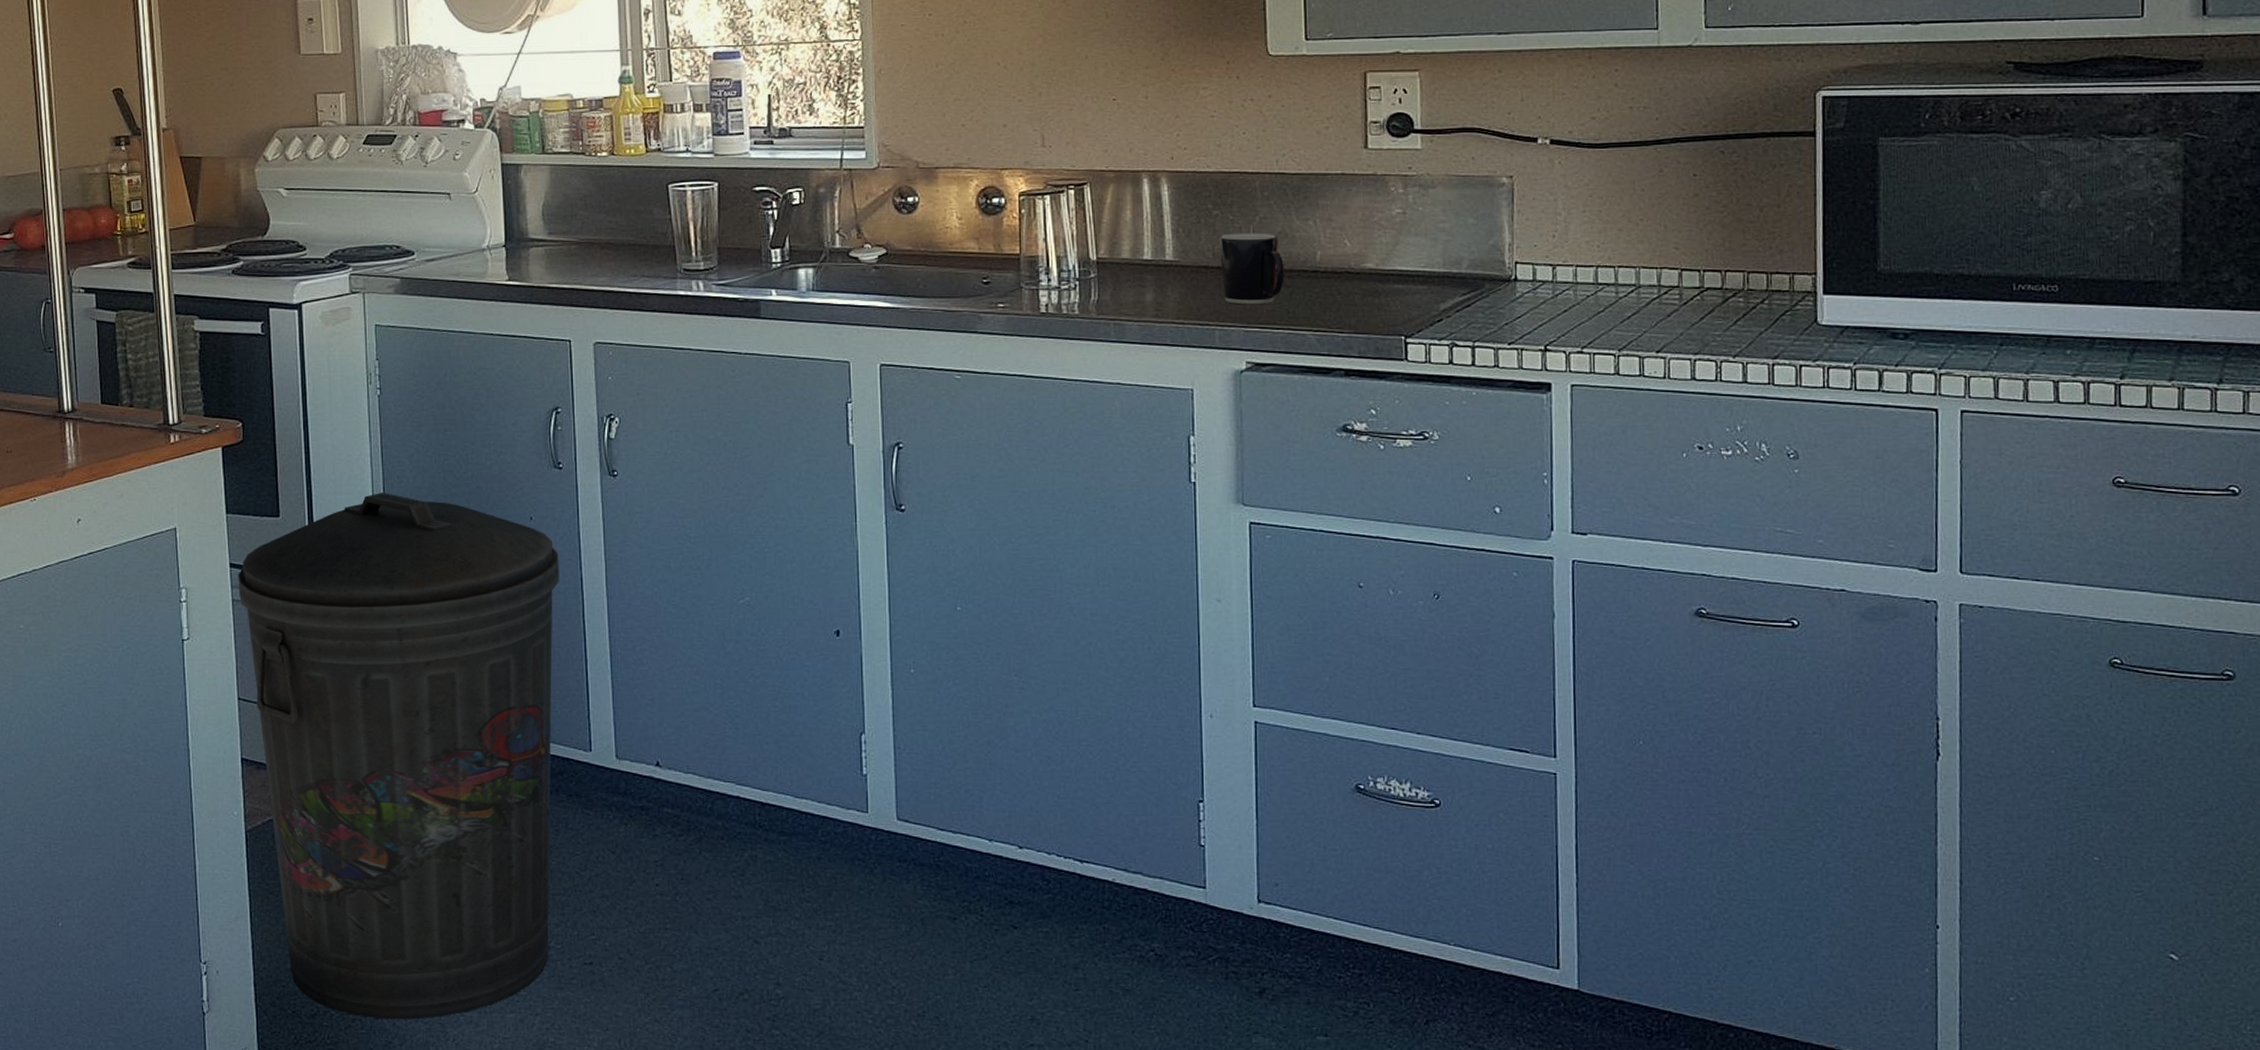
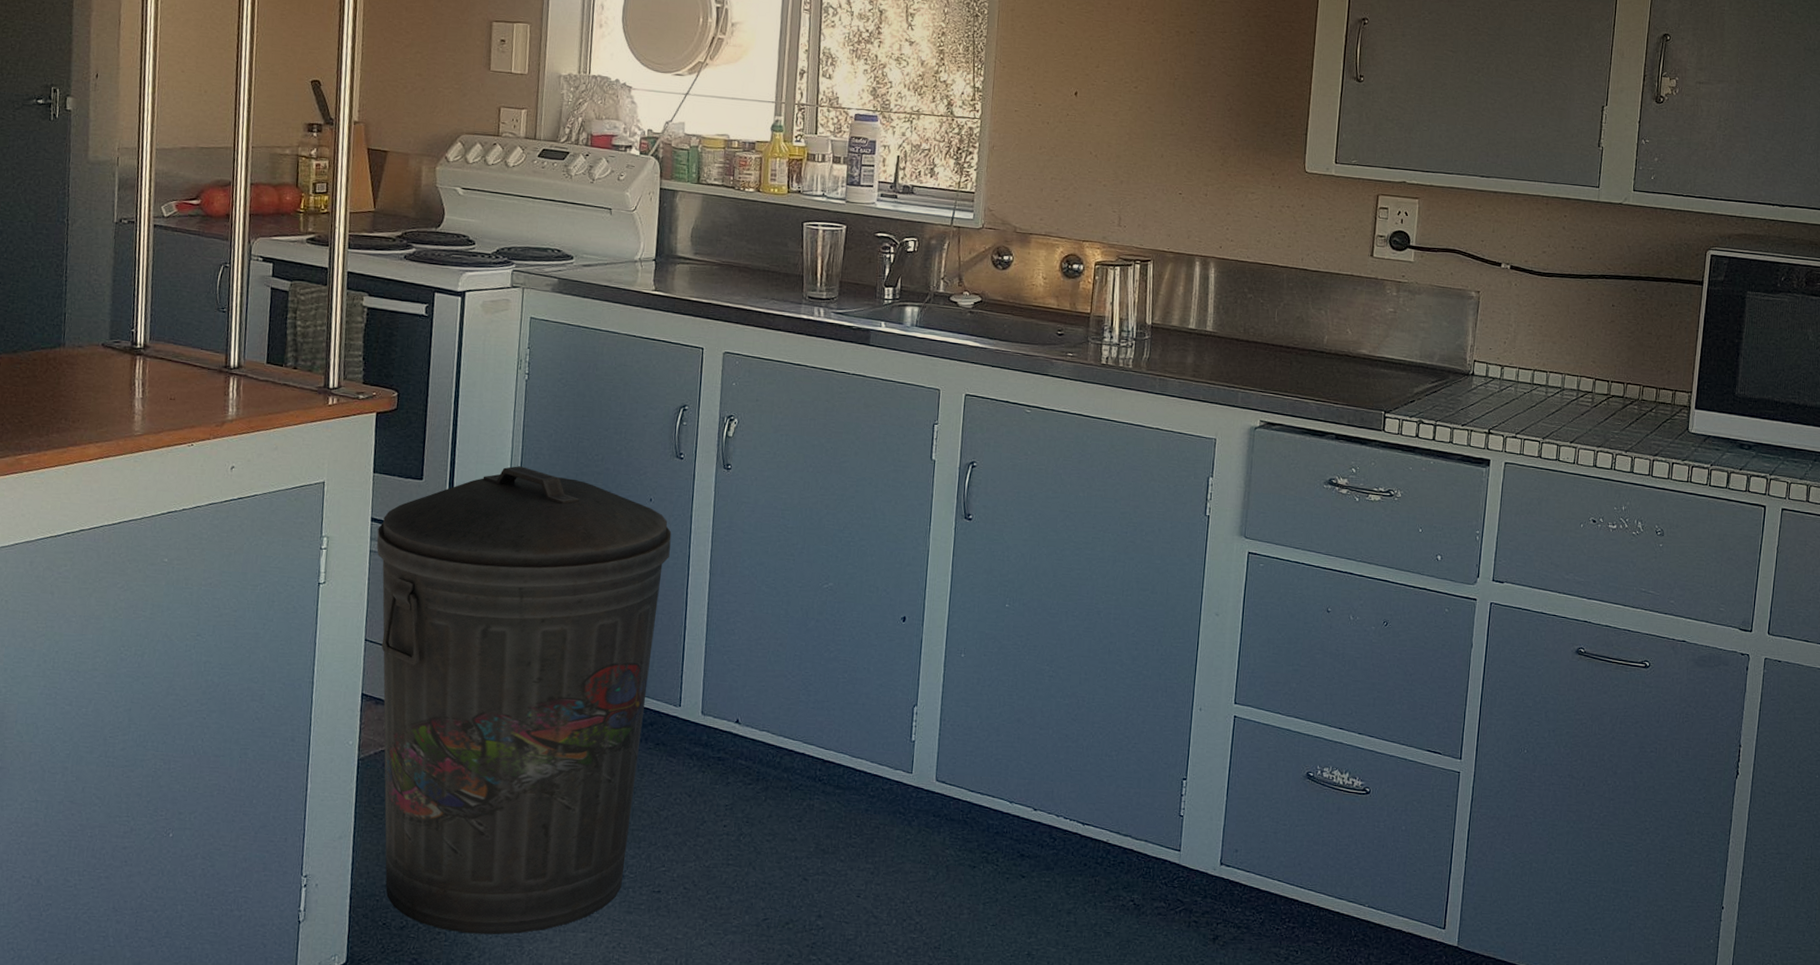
mug: present [1218,232,1285,305] -> none [1249,314,1299,375]

